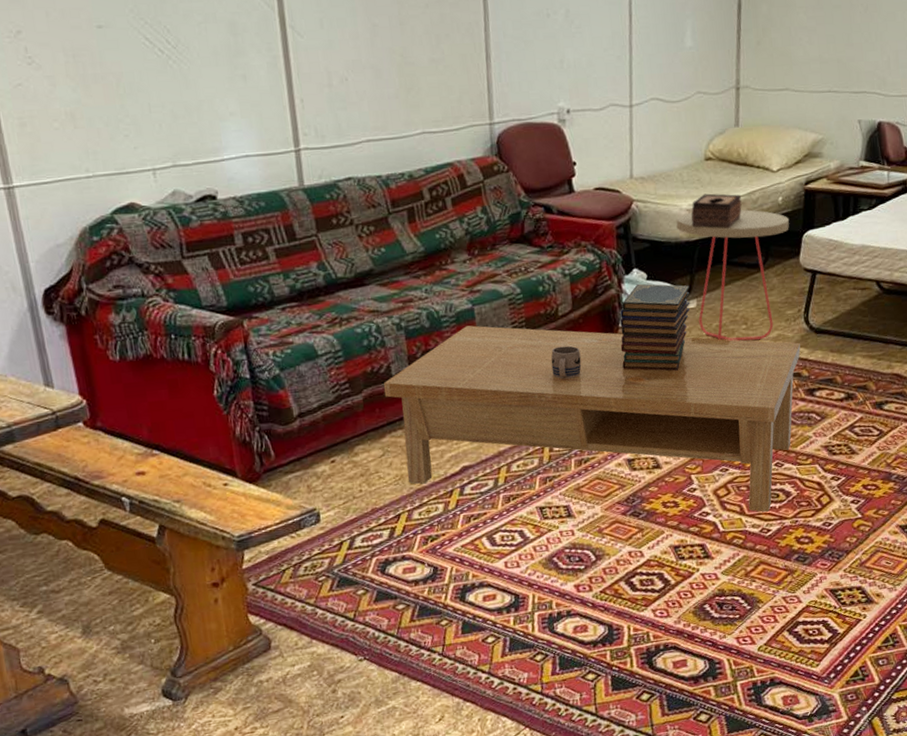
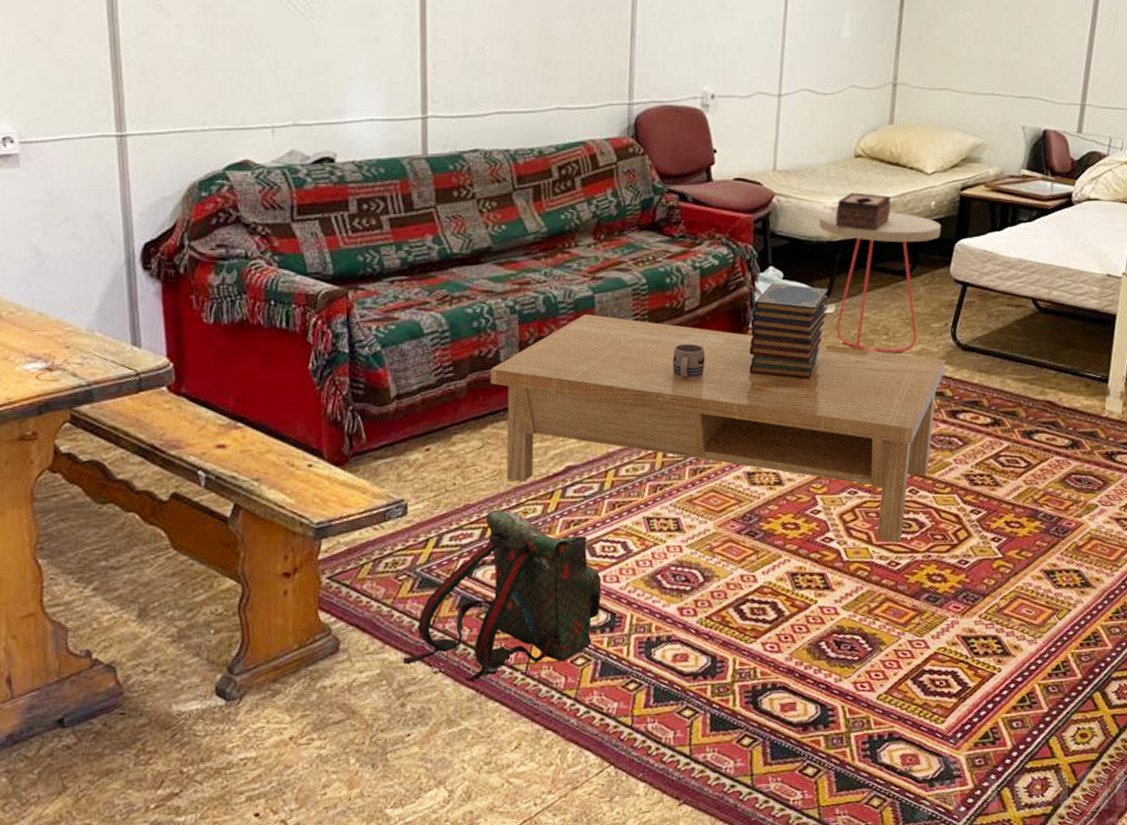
backpack: none [329,510,505,666] -> present [402,509,602,682]

